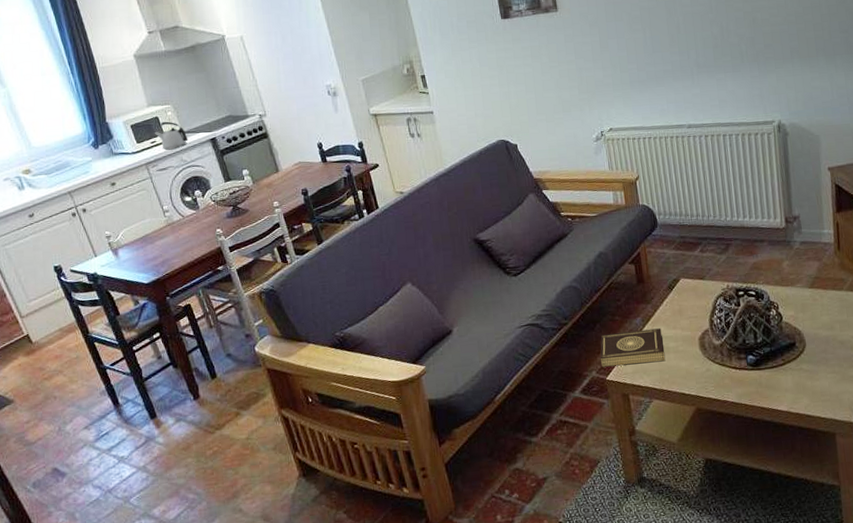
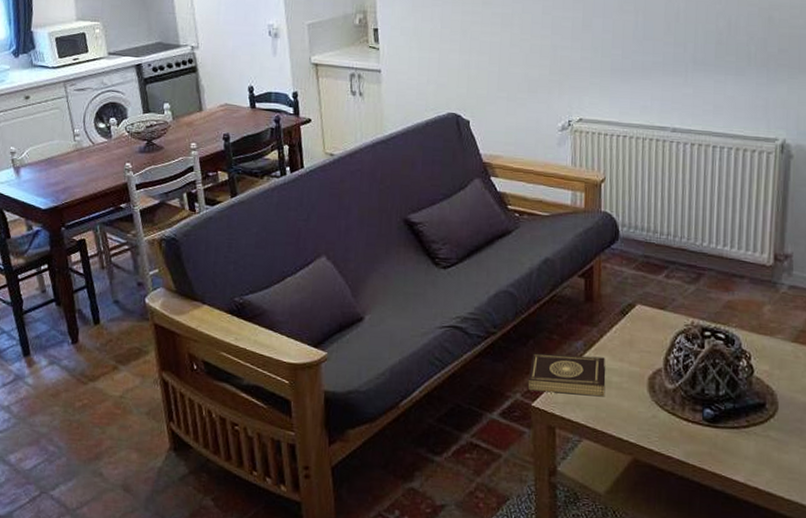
kettle: present [154,121,188,150] -> none [78,39,113,70]

